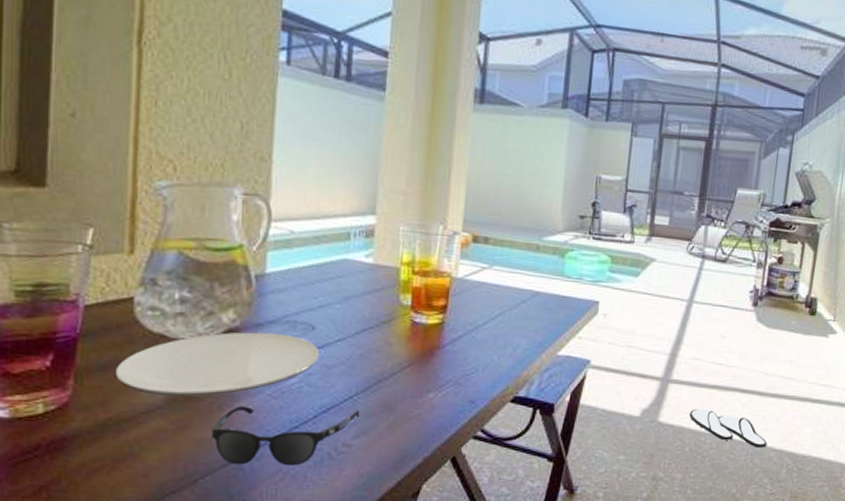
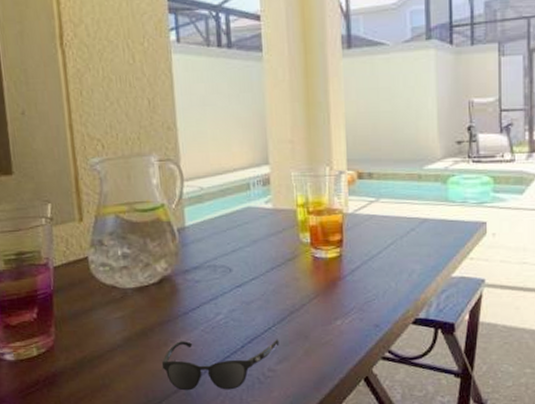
plate: present [114,332,320,397] -> none [83,277,239,336]

